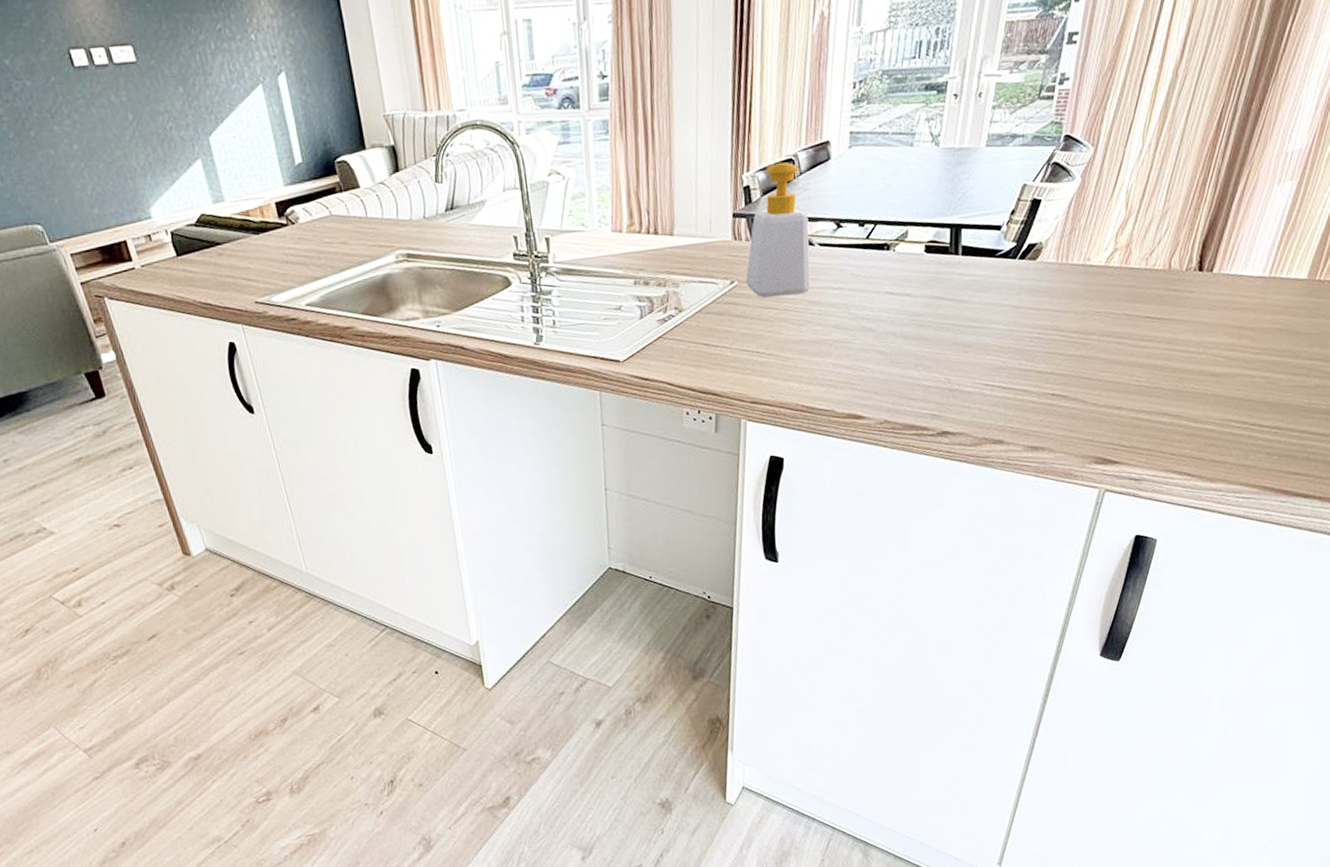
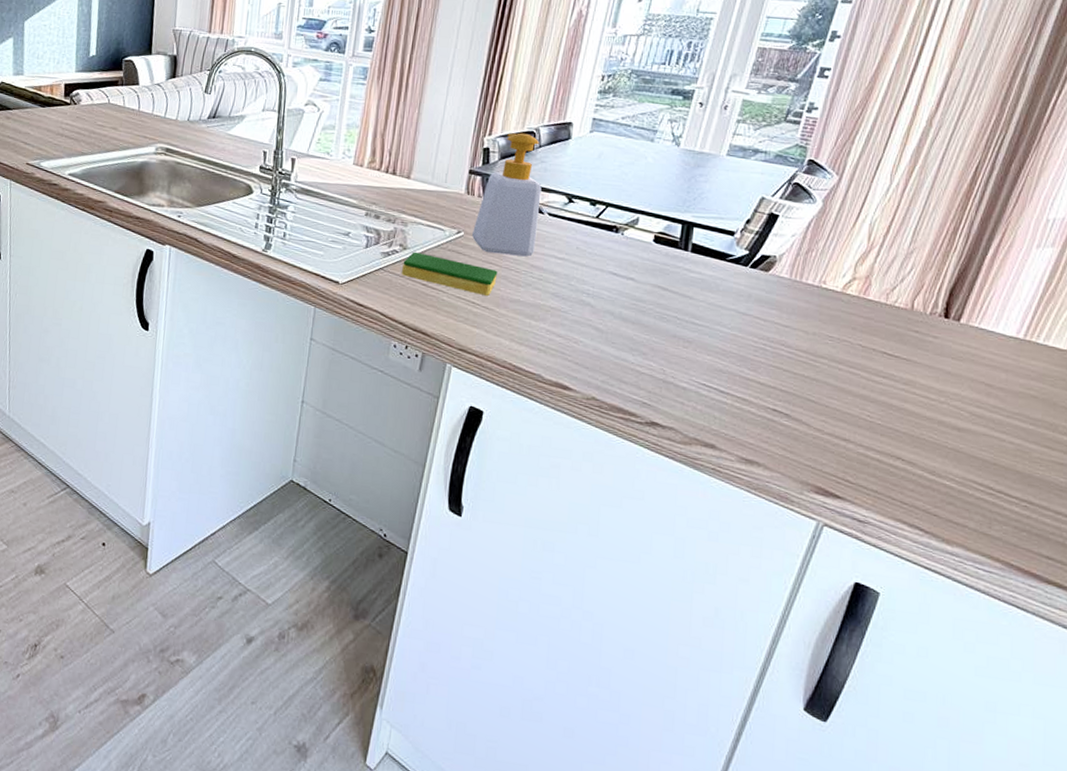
dish sponge: none [681,312,778,343] -> present [401,251,498,297]

